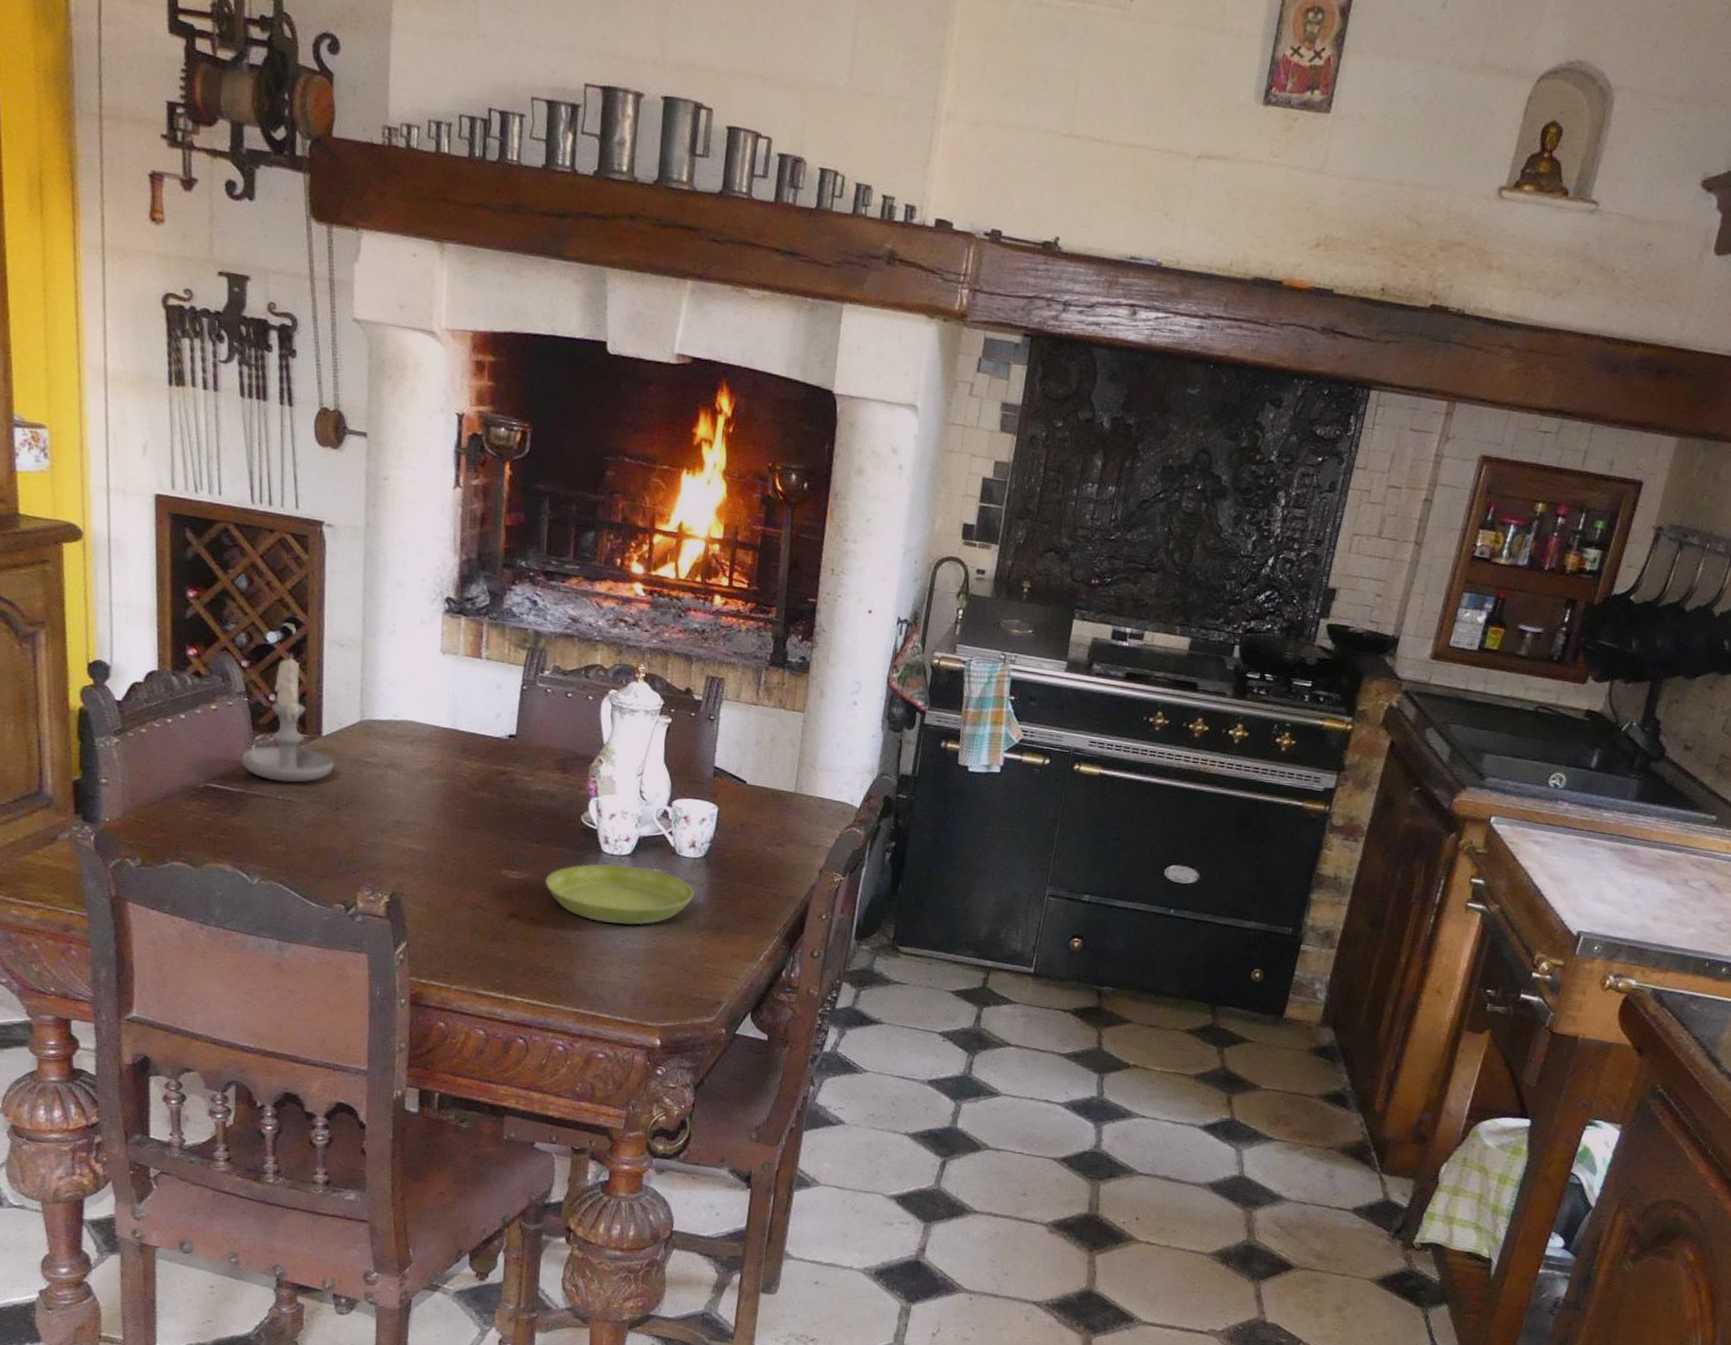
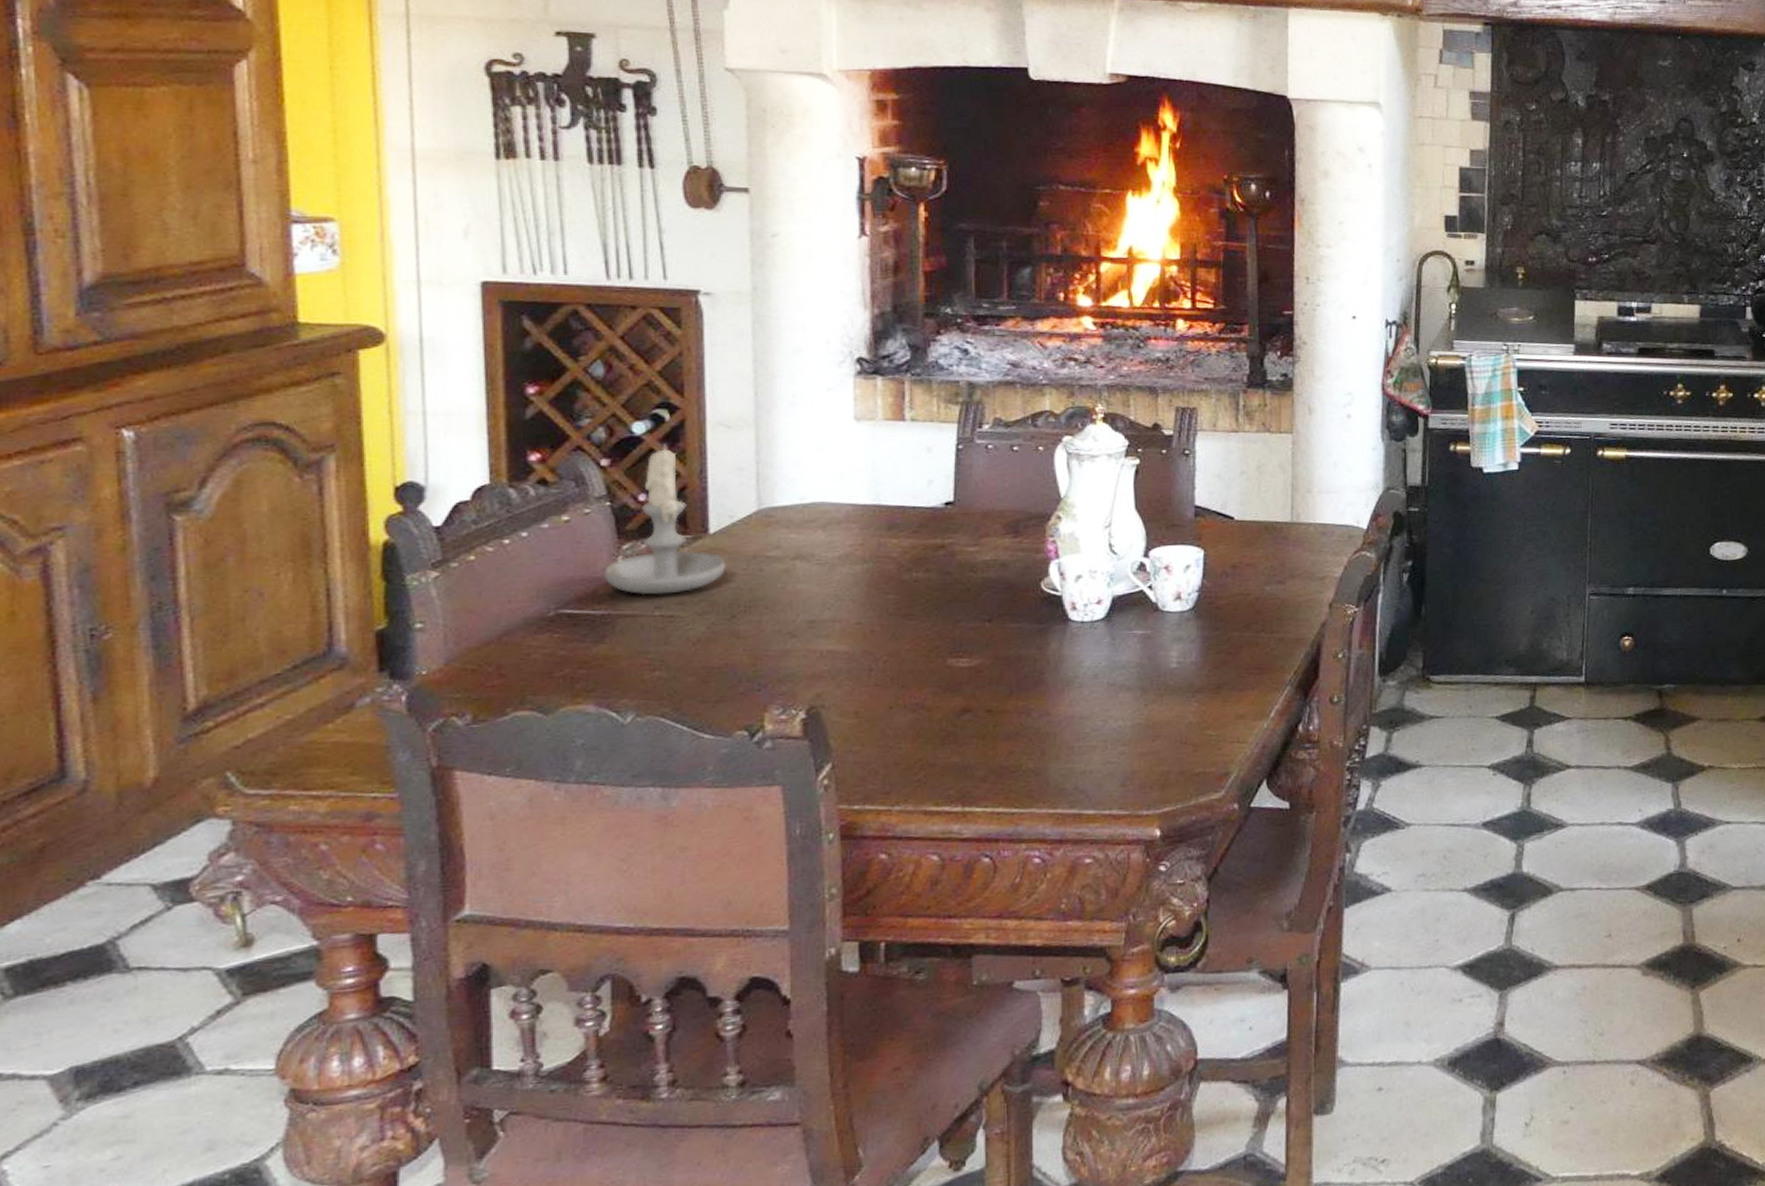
saucer: present [545,863,695,926] -> none [1002,631,1185,702]

